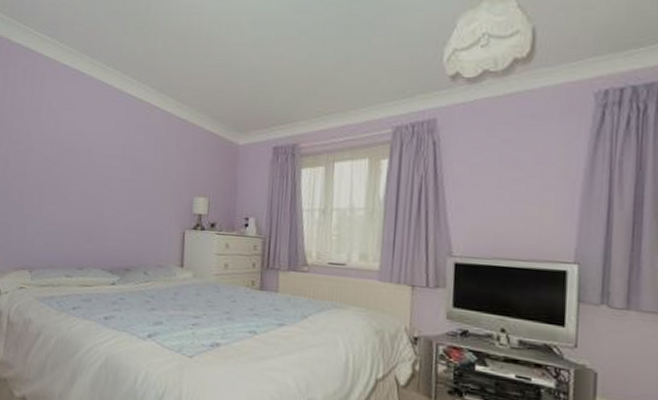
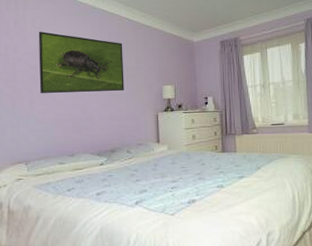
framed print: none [51,117,151,198] -> present [38,32,124,93]

